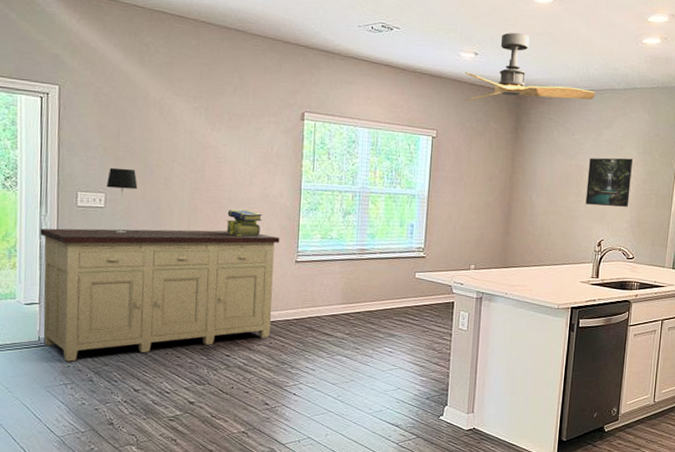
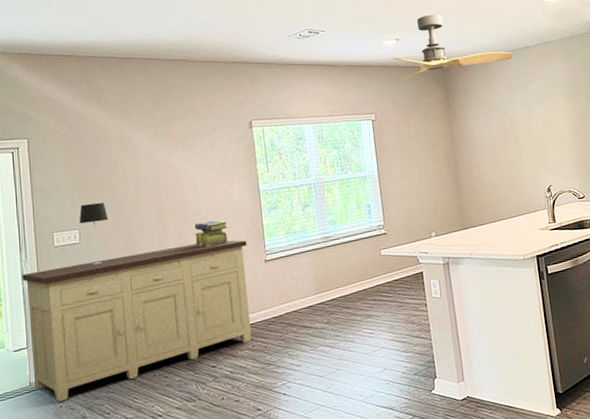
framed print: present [585,158,633,207] -> none [520,105,568,155]

